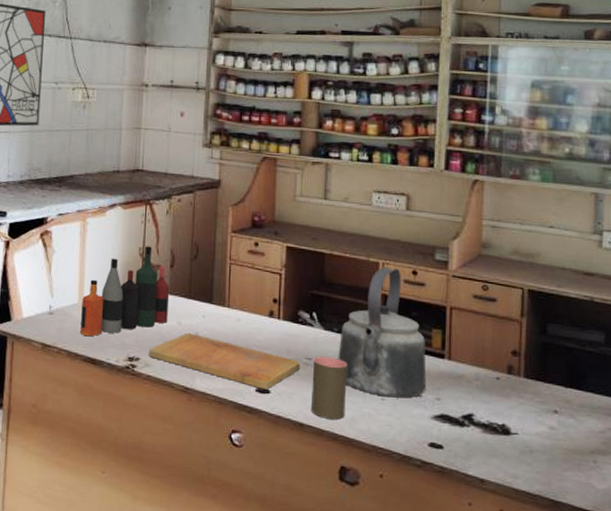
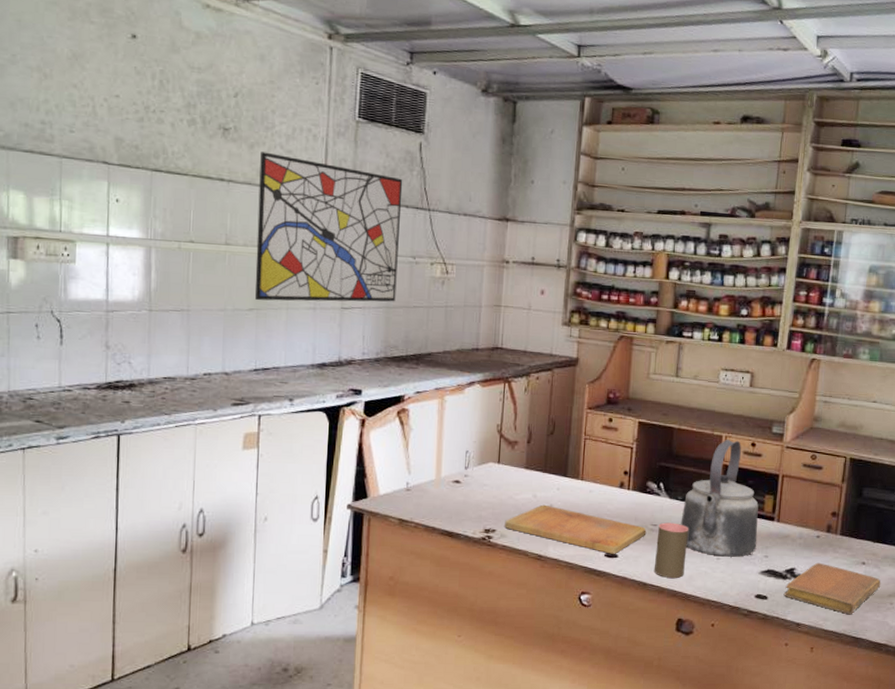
bottle collection: present [80,246,170,337] -> none [438,423,526,511]
notebook: none [463,408,580,473] -> present [784,562,881,615]

